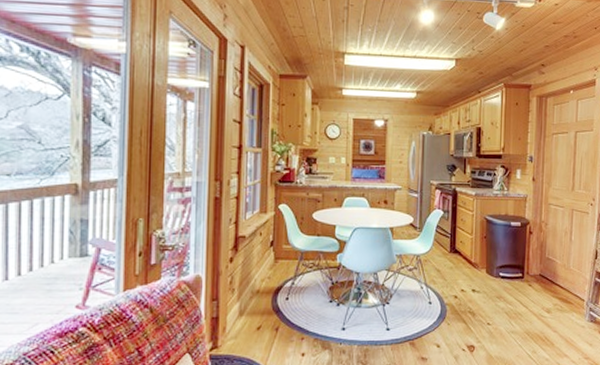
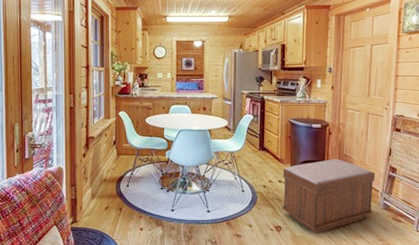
bench: none [475,263,580,354] -> present [282,159,375,234]

